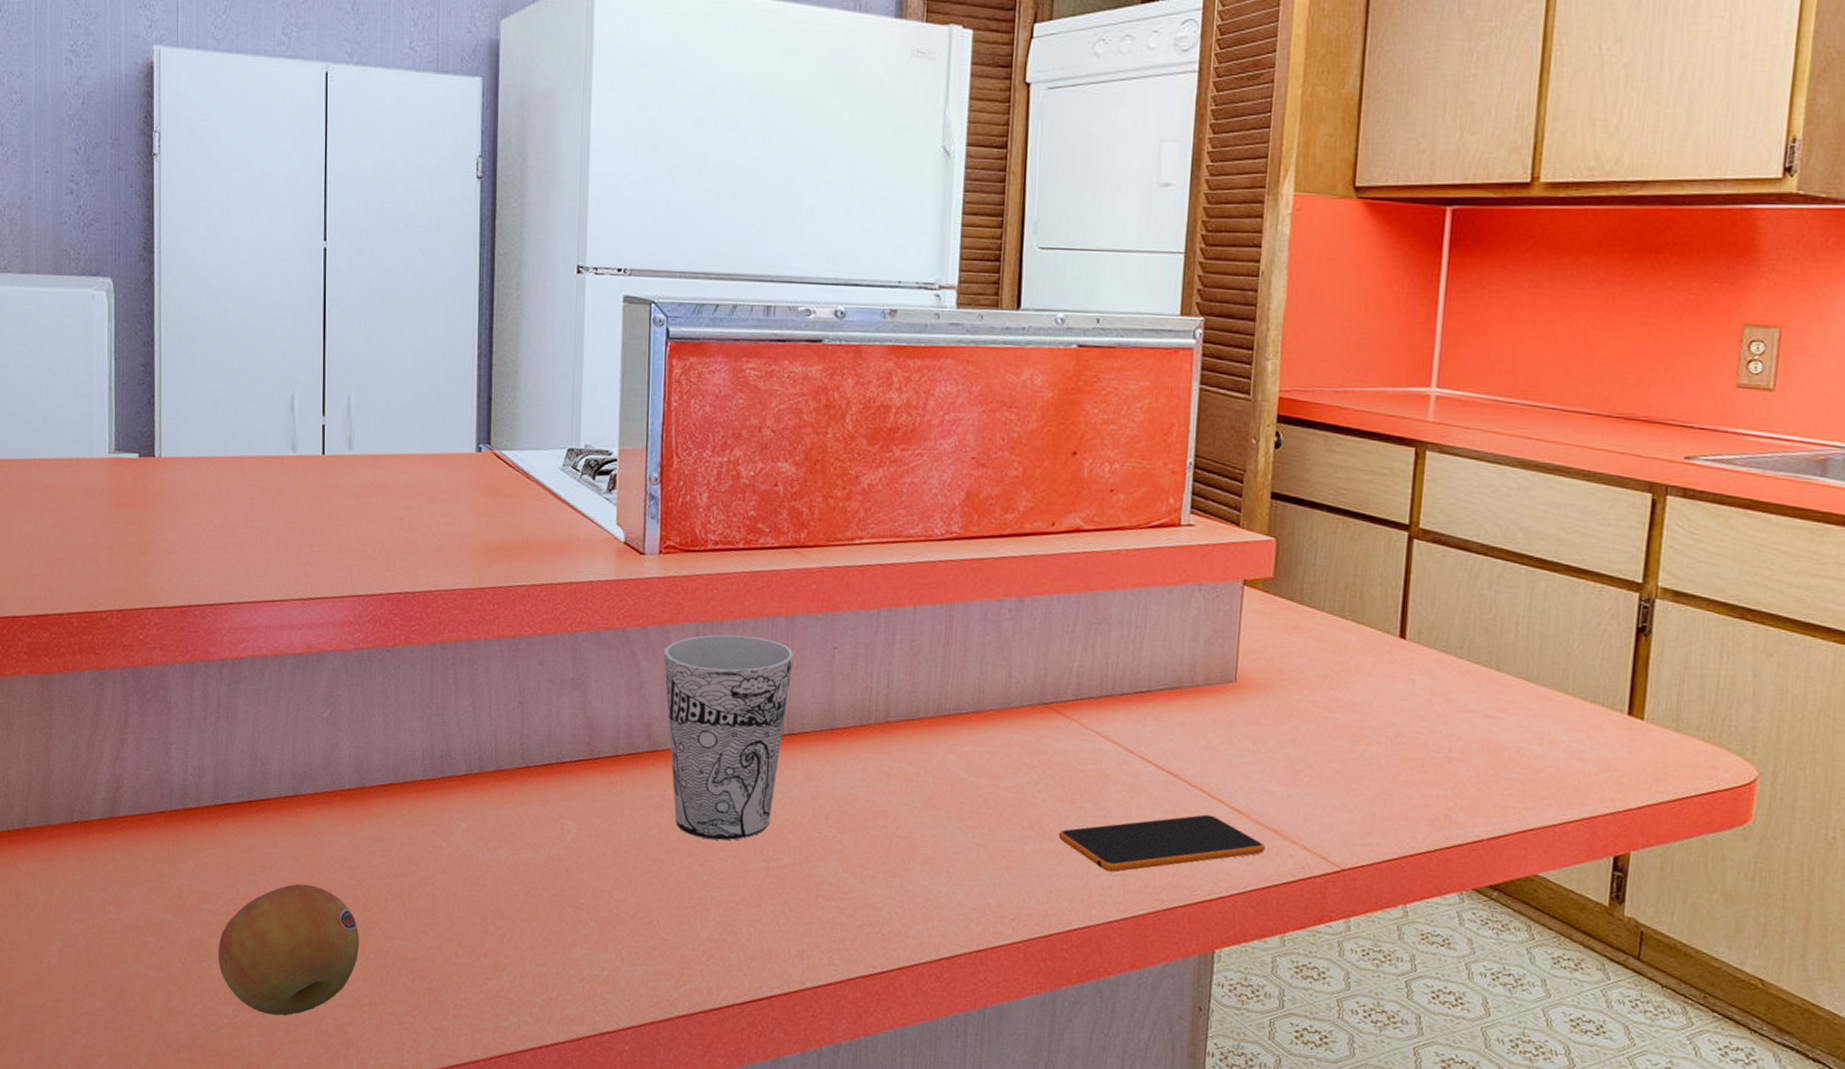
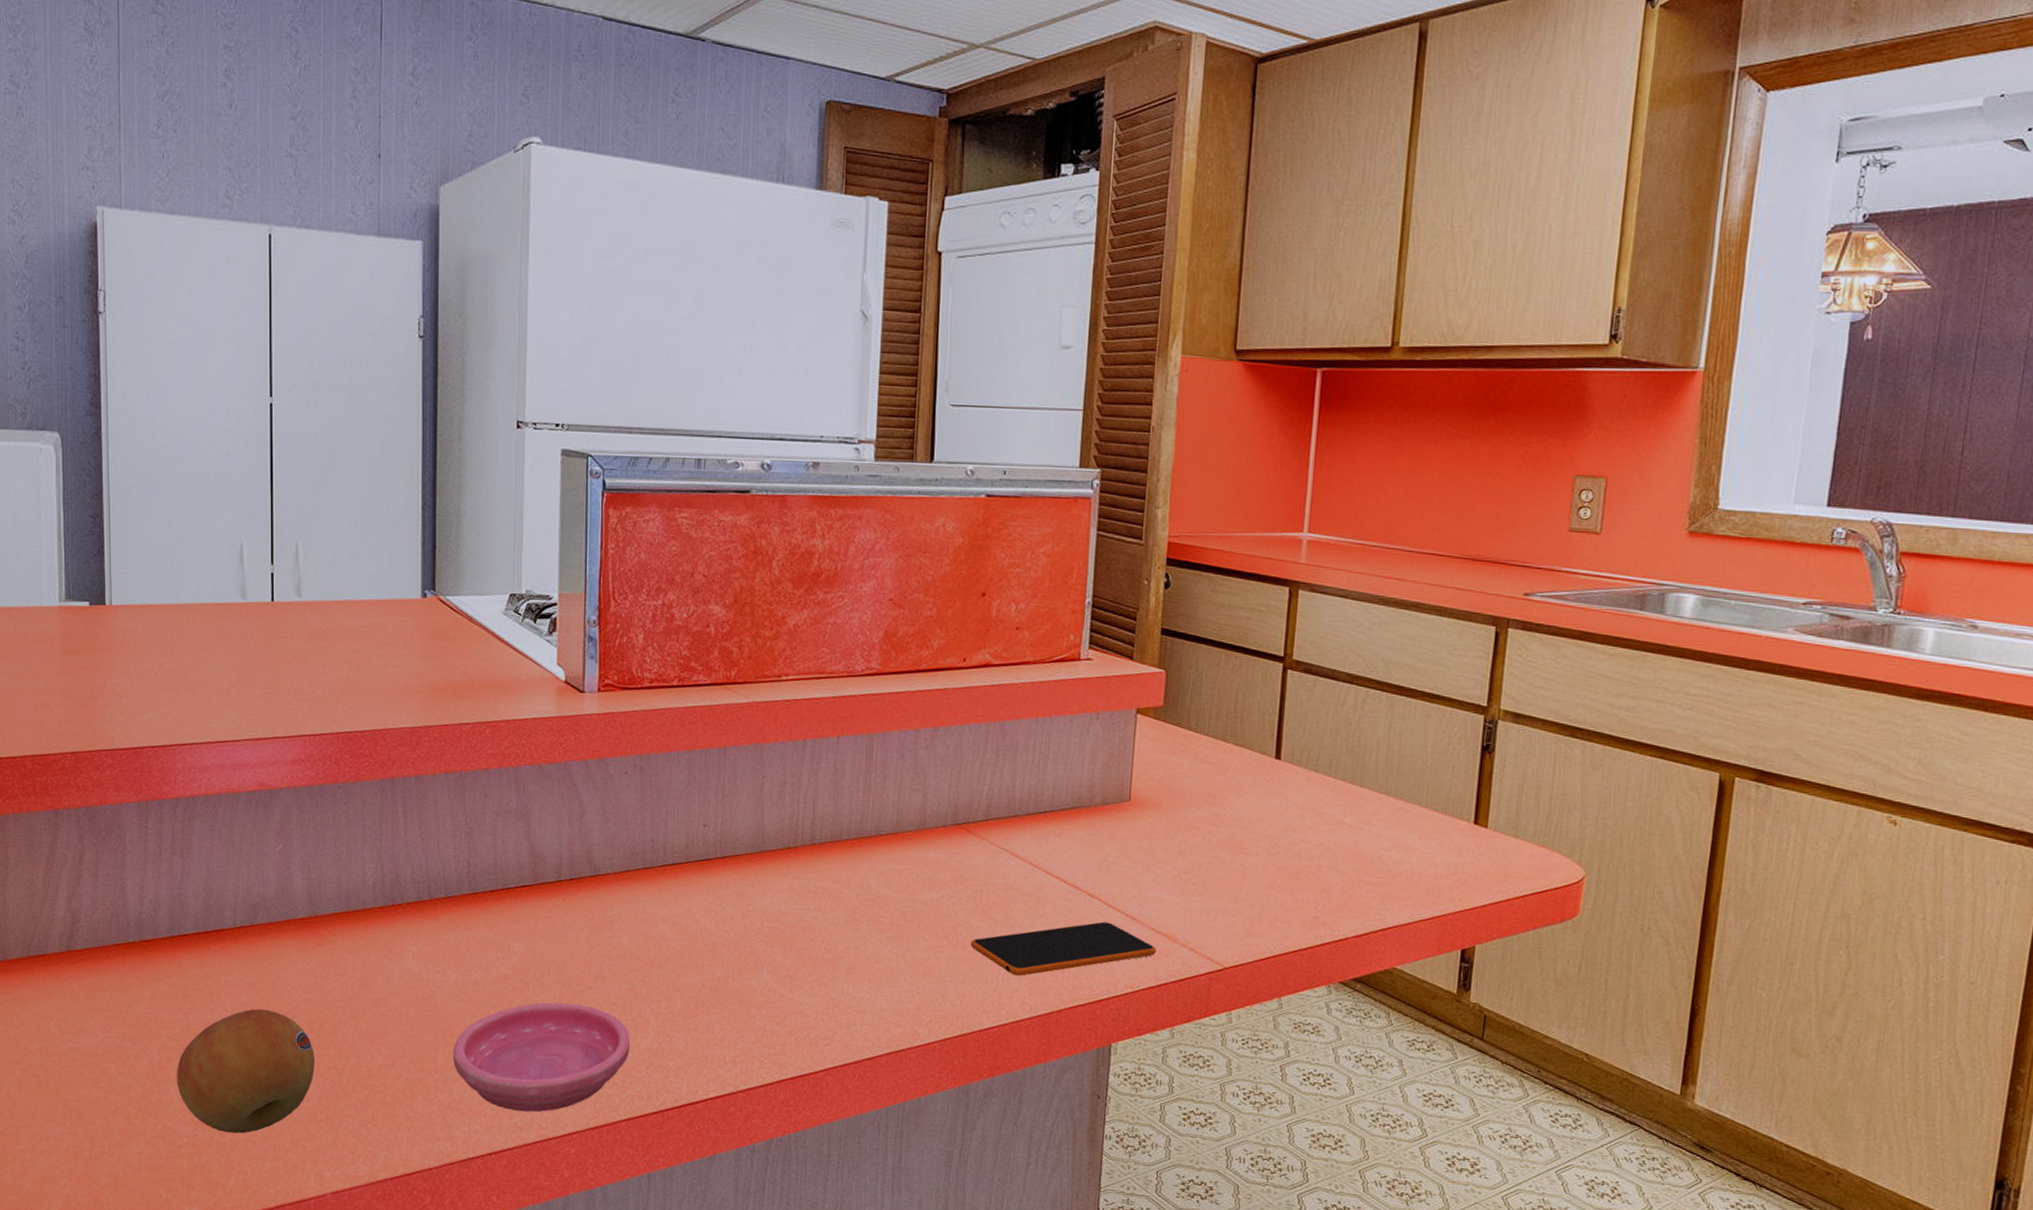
saucer: none [502,886,689,1004] -> present [453,1002,630,1112]
cup: present [663,634,794,841] -> none [603,766,726,957]

